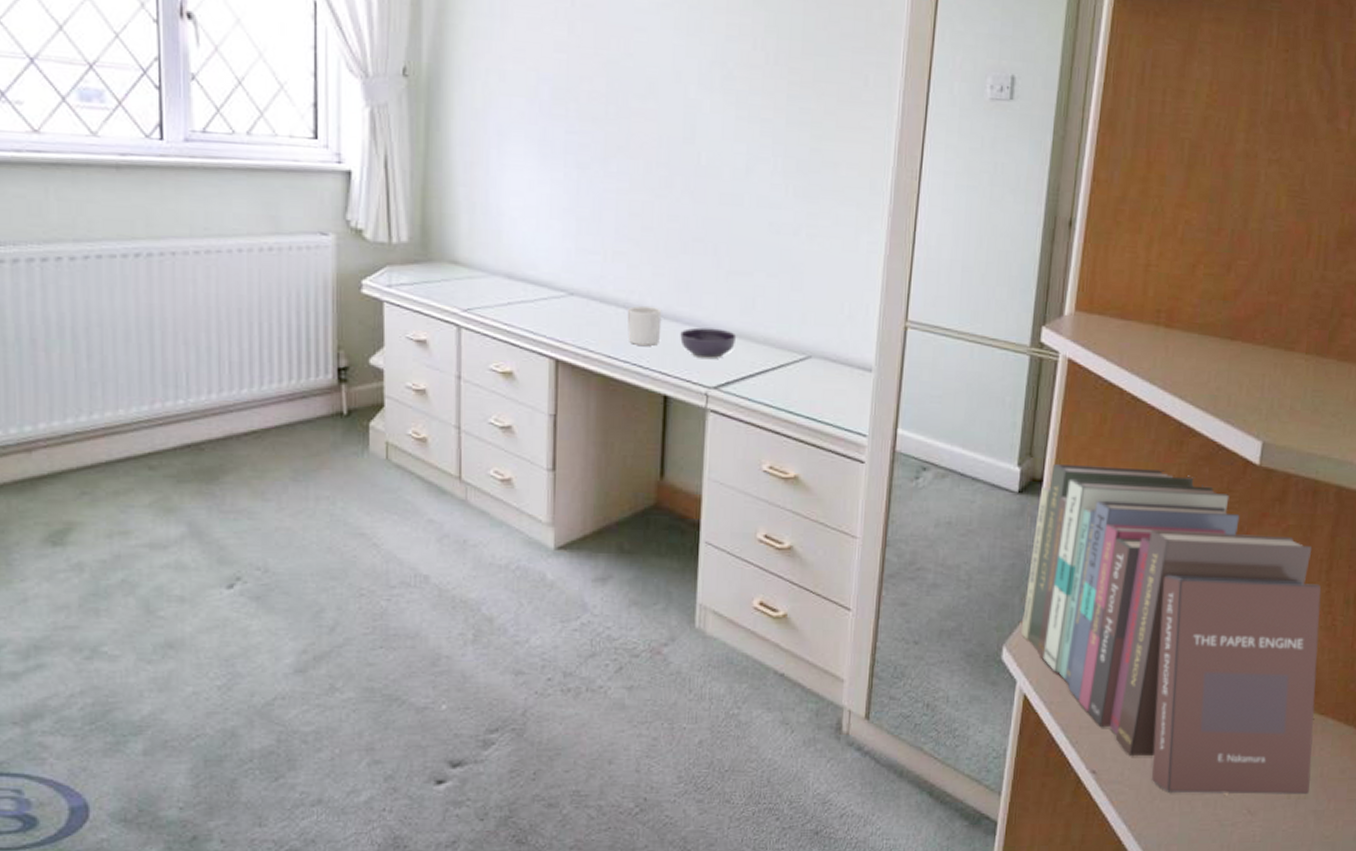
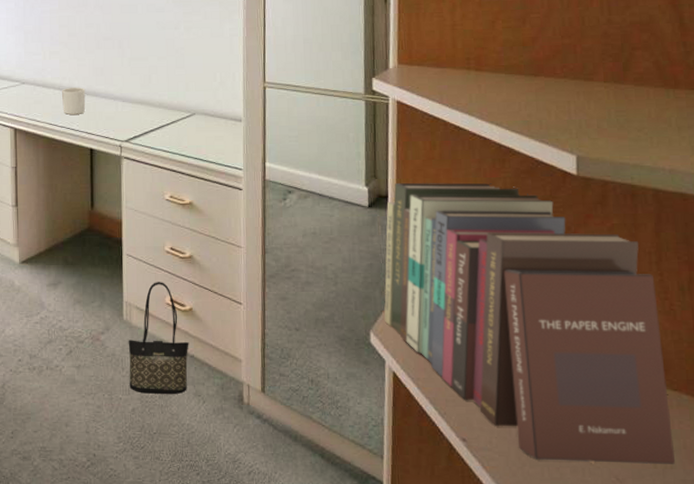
bowl: present [680,327,737,360] -> none [99,99,140,121]
tote bag: none [697,579,779,722] -> present [128,282,189,394]

